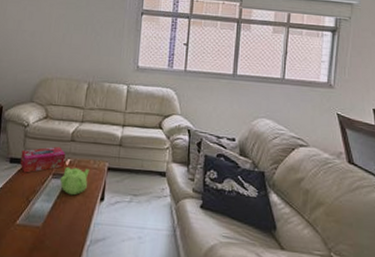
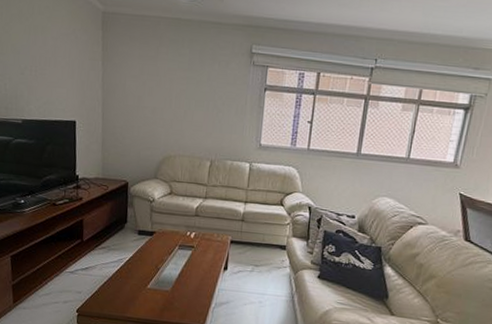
tissue box: present [20,146,65,173] -> none [147,220,190,244]
teapot: present [59,167,90,196] -> none [185,239,214,265]

